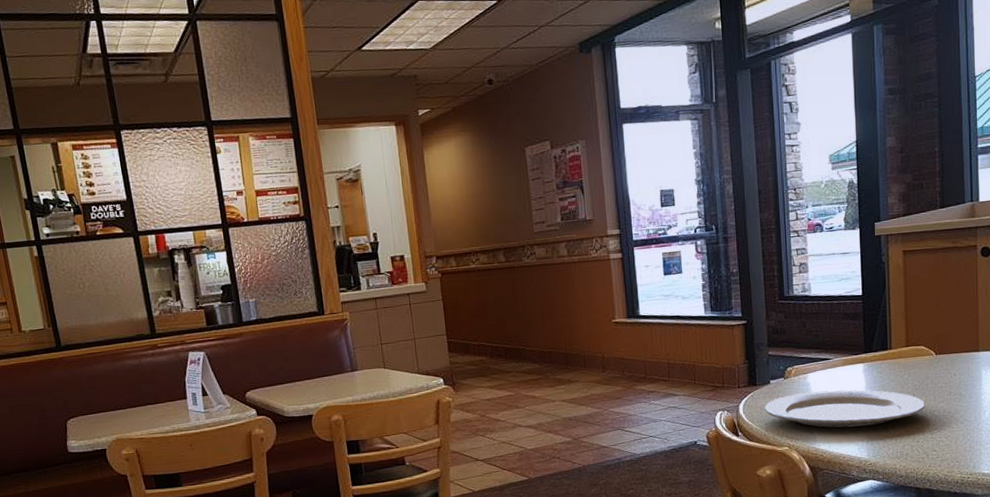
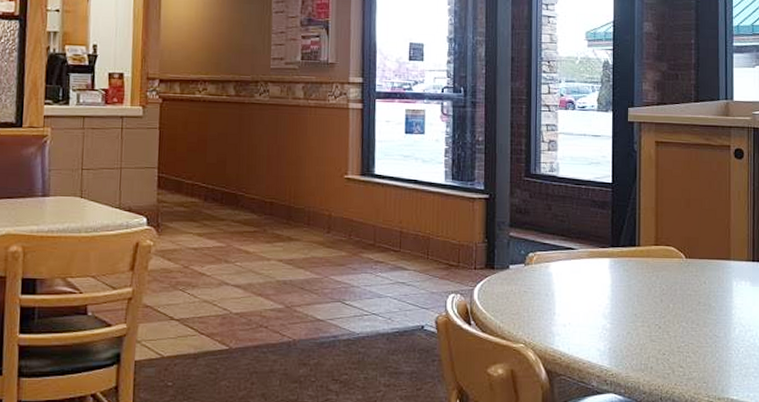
plate: present [764,389,926,428] -> none [501,283,674,330]

